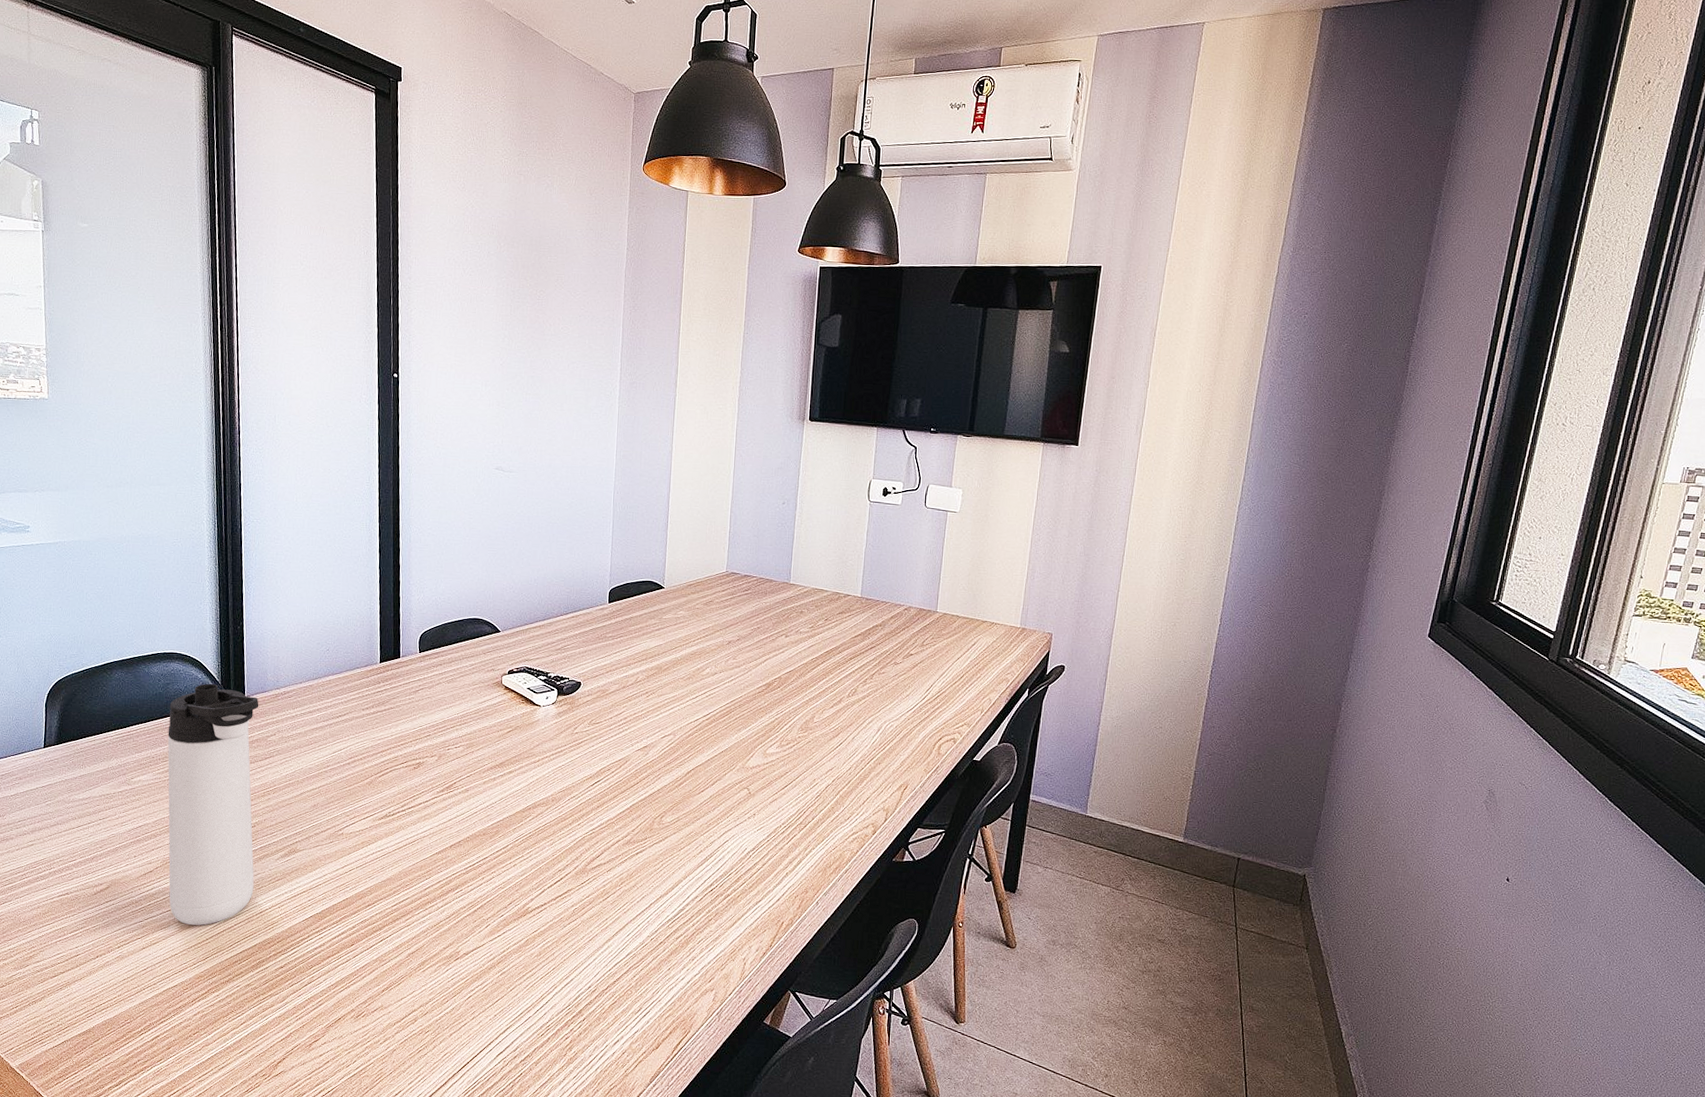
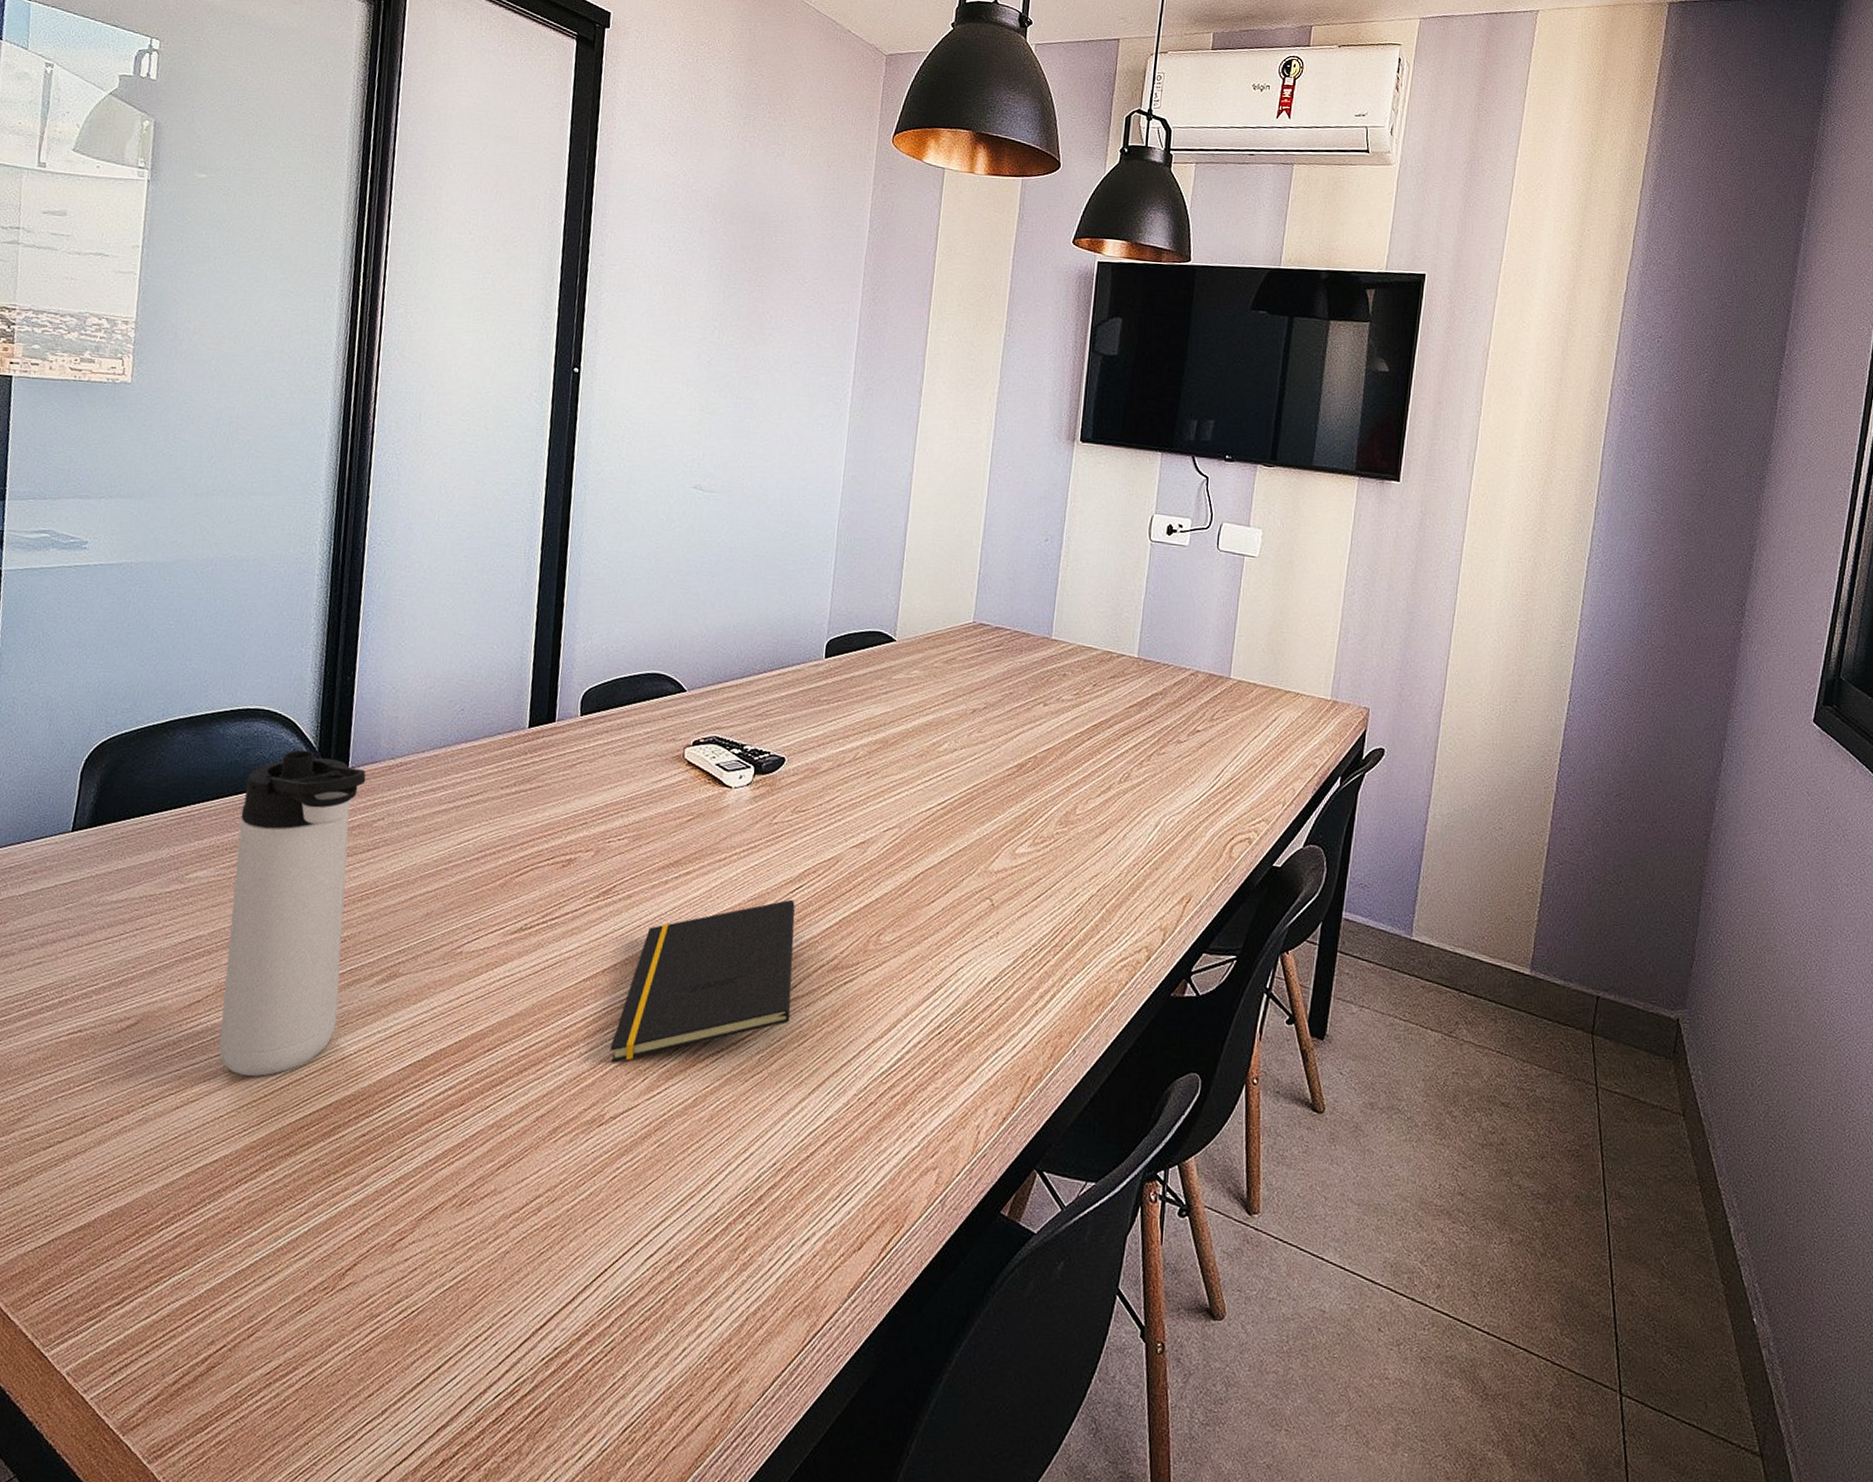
notepad: none [460,791,596,914] -> present [610,899,795,1063]

